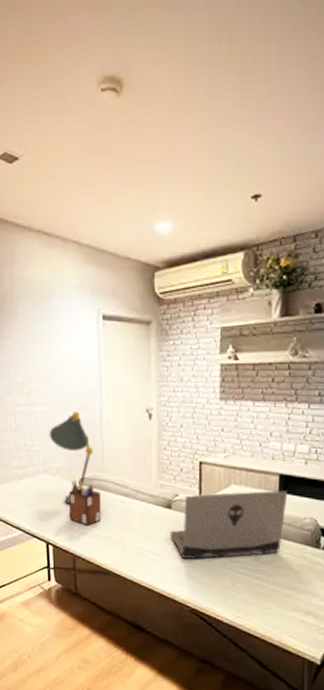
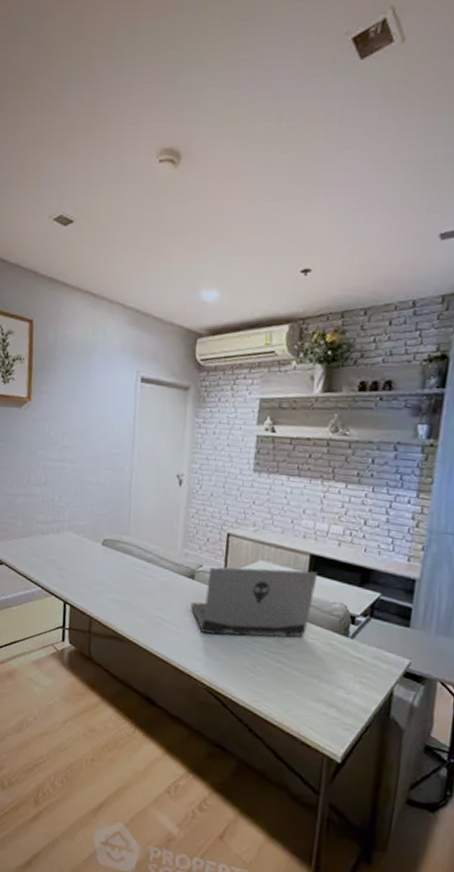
desk lamp: present [49,412,94,503] -> none [77,471,120,564]
desk organizer: present [68,480,101,525] -> none [89,540,124,588]

